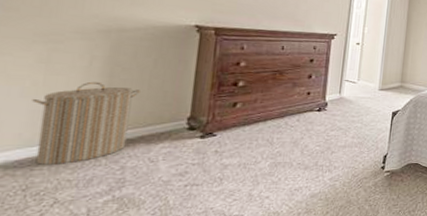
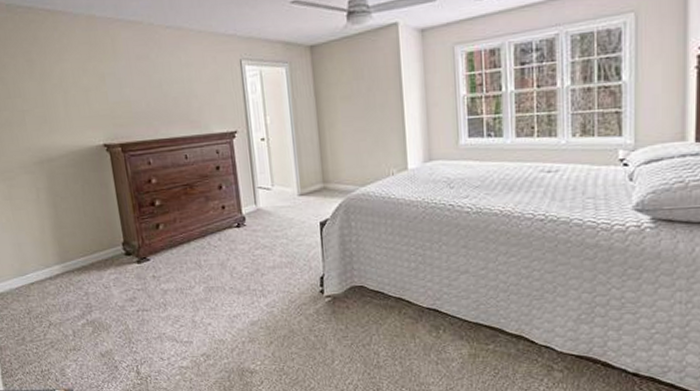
laundry hamper: present [31,81,140,165] -> none [10,213,83,291]

